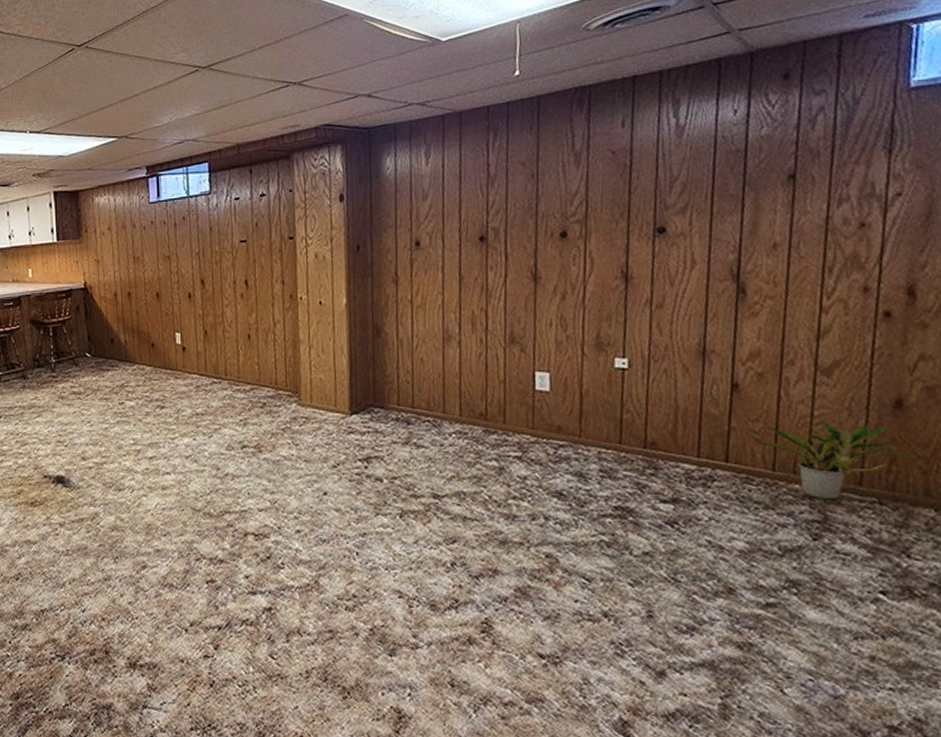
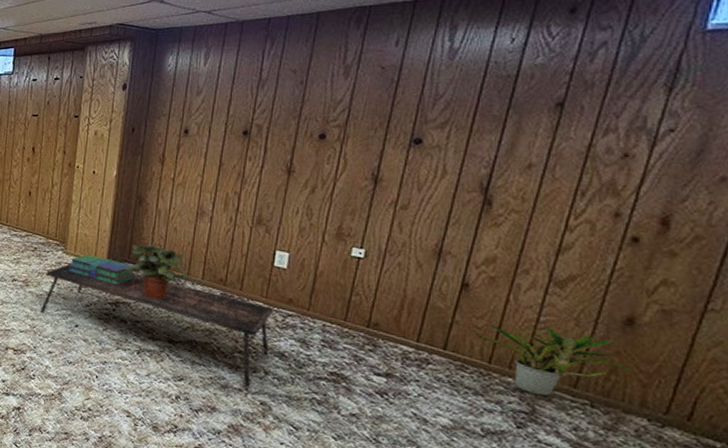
coffee table: none [280,417,546,539] -> present [40,263,274,387]
stack of books: none [305,403,385,437] -> present [68,254,135,285]
potted plant: none [372,380,449,448] -> present [125,243,193,301]

